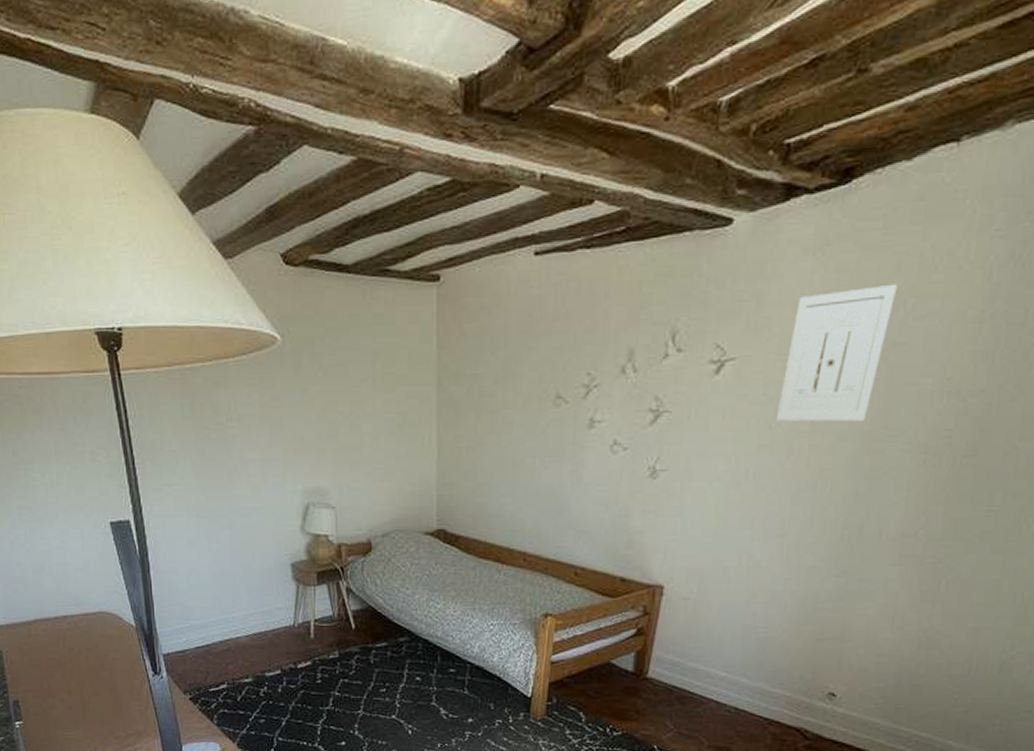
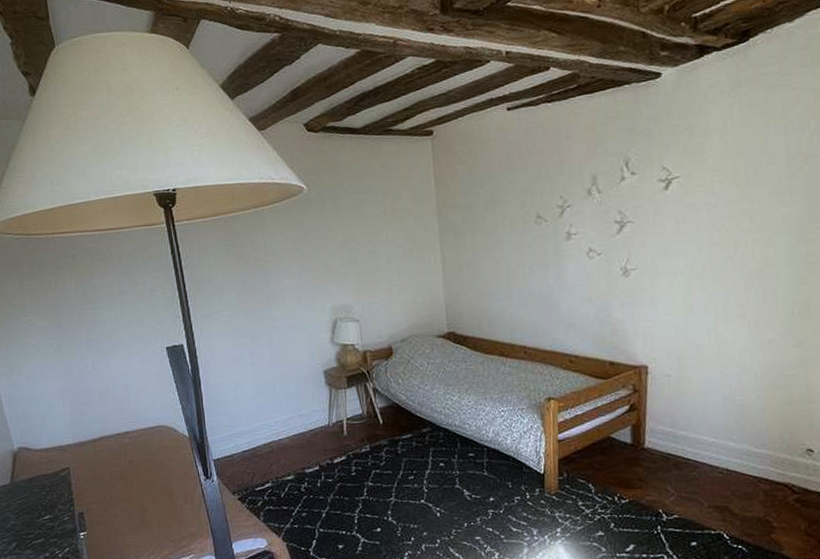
wall art: present [775,283,898,422] -> none [720,111,801,223]

